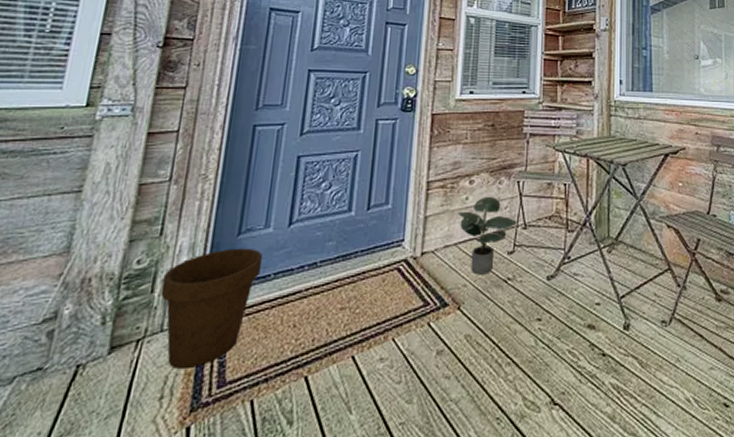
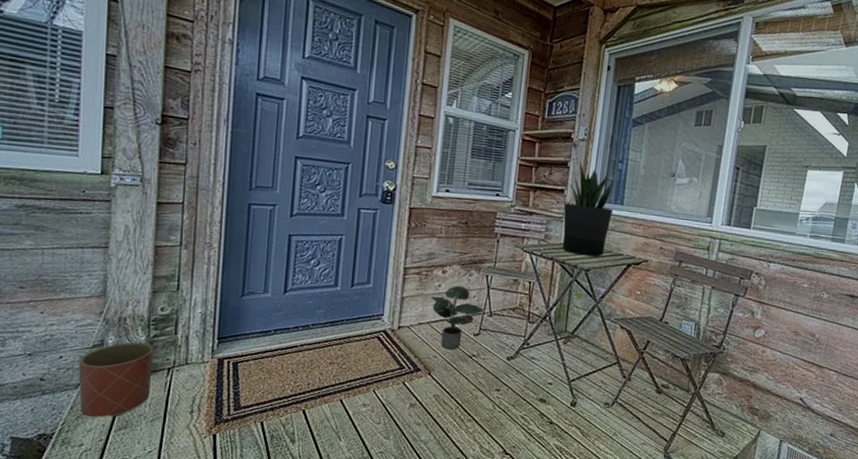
planter: none [10,308,123,423] -> present [78,342,155,417]
flowerpot: present [160,248,263,369] -> none [183,306,264,394]
planter: none [593,52,643,149] -> present [563,162,616,257]

